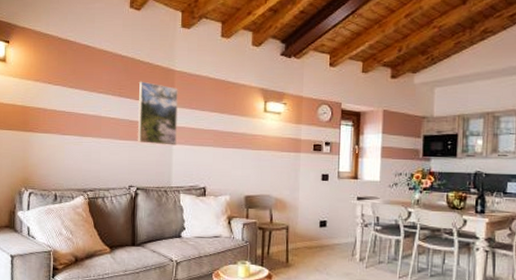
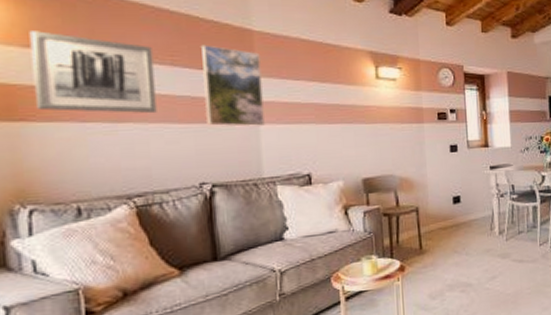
wall art: none [38,70,108,132] -> present [29,31,157,114]

